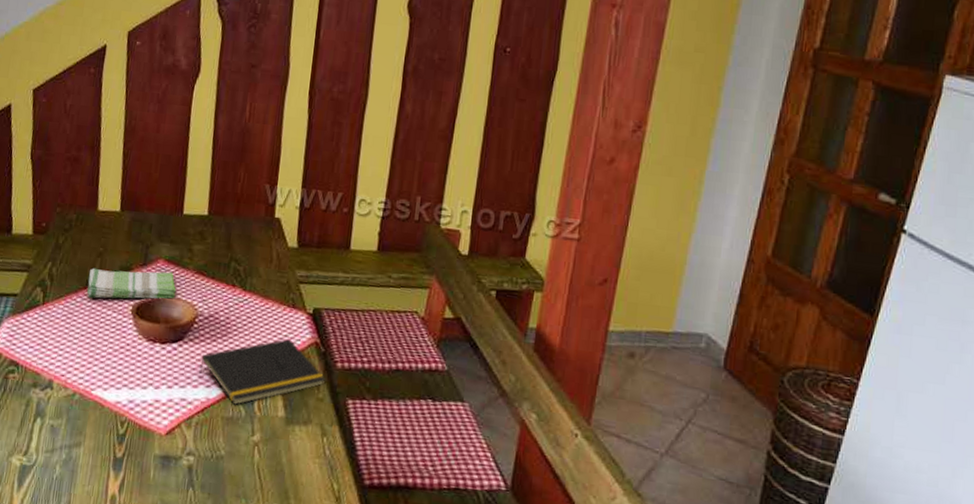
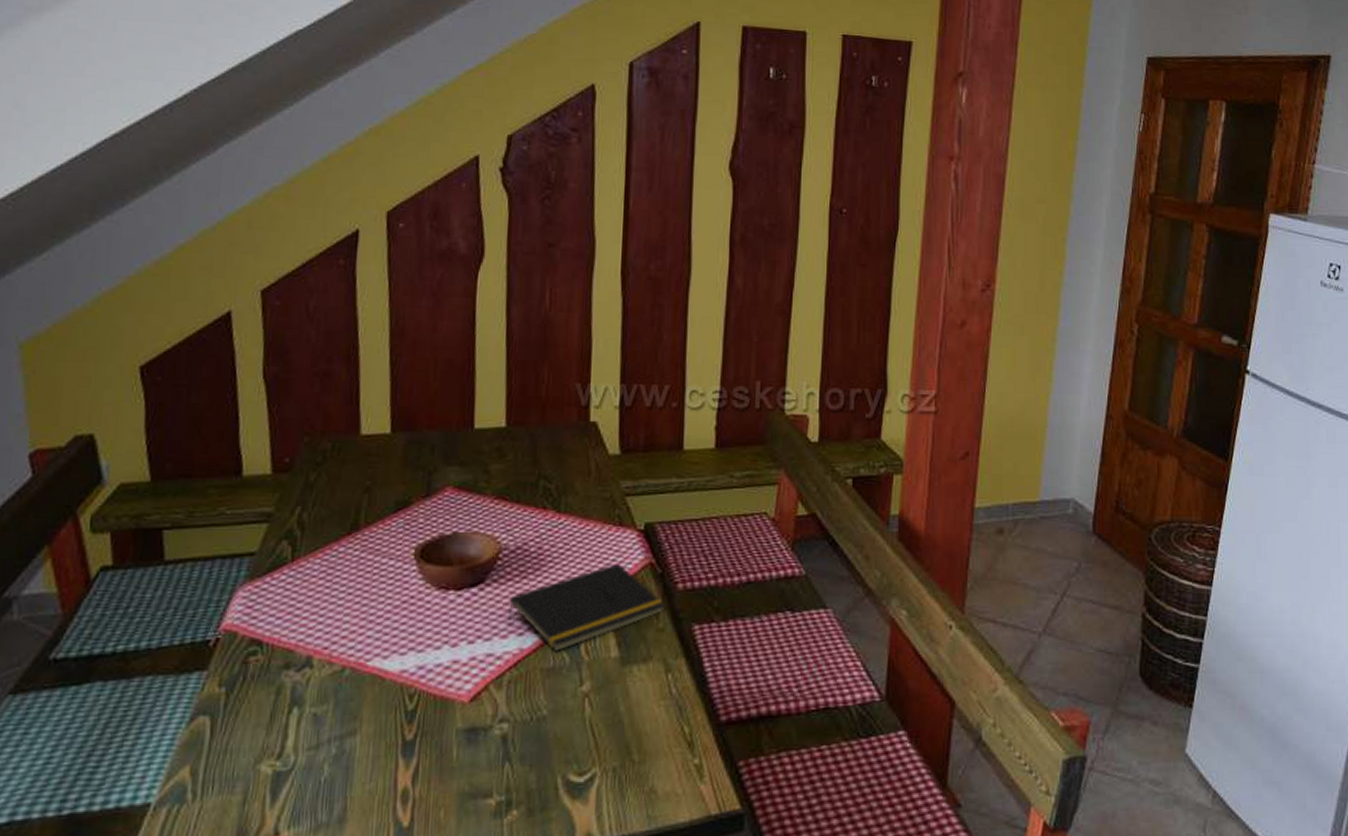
dish towel: present [87,268,177,299] -> none [352,501,472,545]

